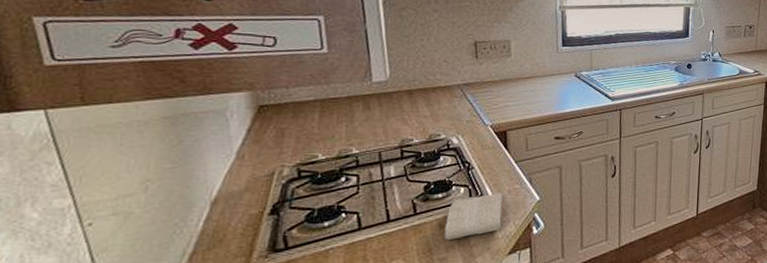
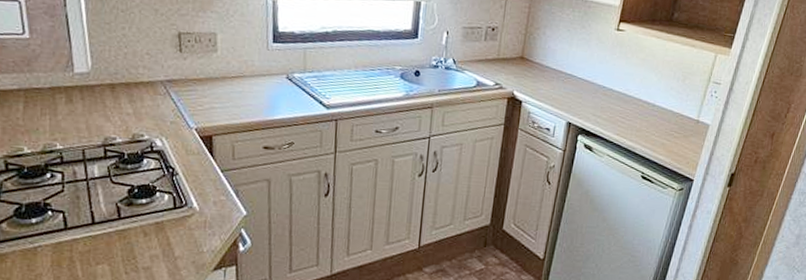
washcloth: present [444,193,503,240] -> none [149,203,208,249]

